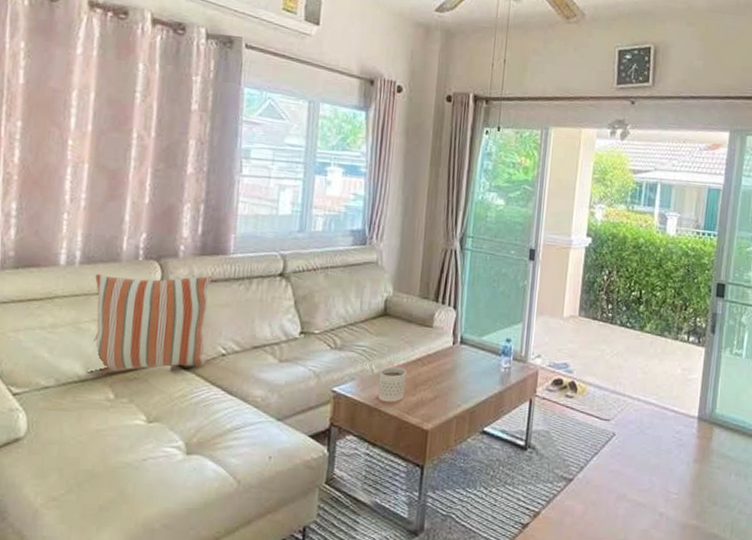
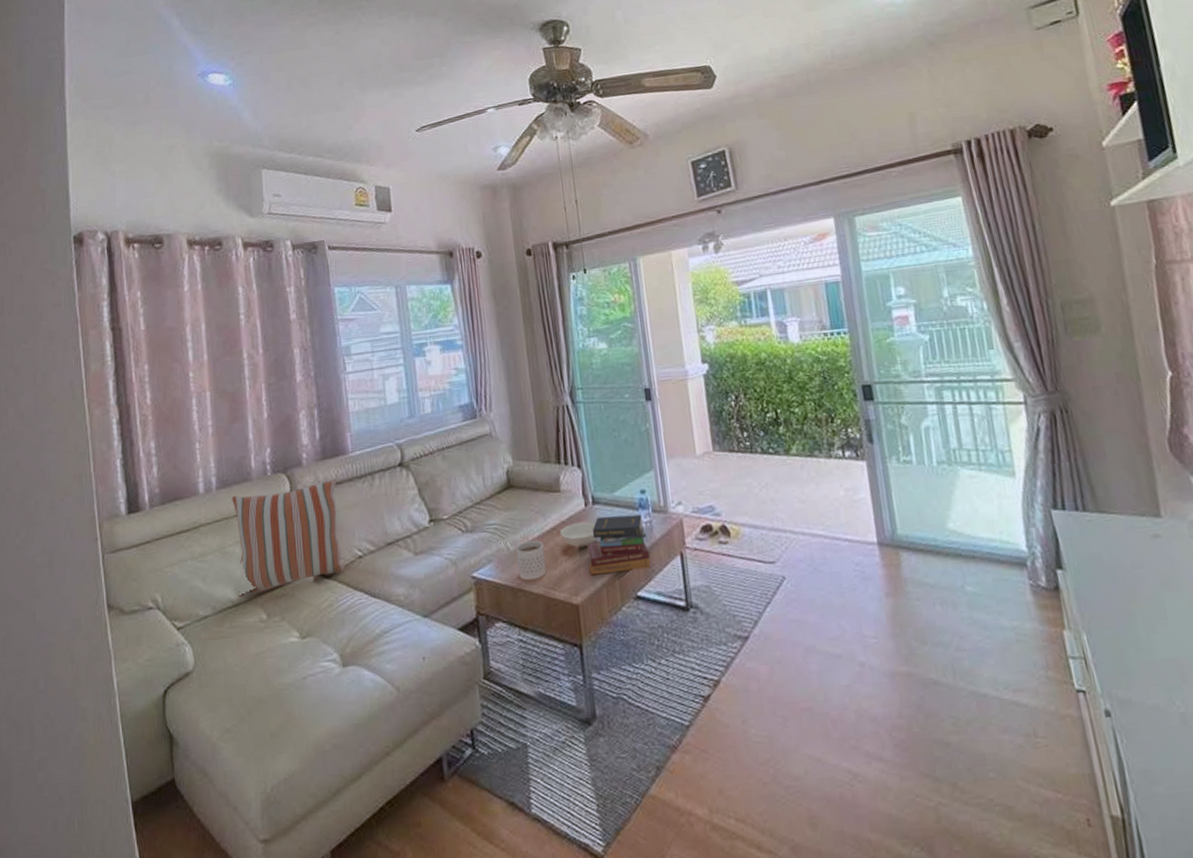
bowl: none [424,357,459,381] -> present [559,521,599,548]
books: none [444,356,503,409] -> present [586,514,651,576]

